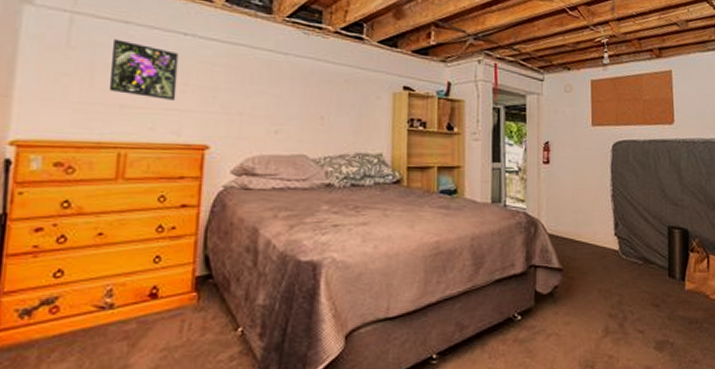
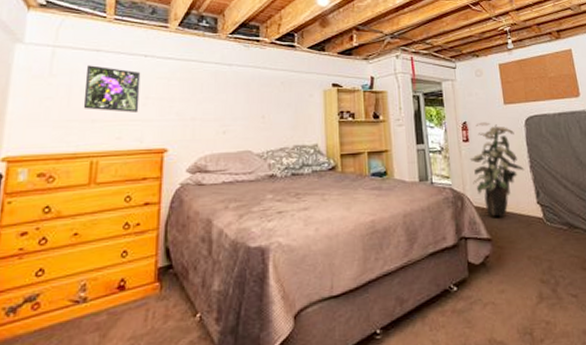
indoor plant: none [548,143,606,246] -> present [469,122,525,217]

